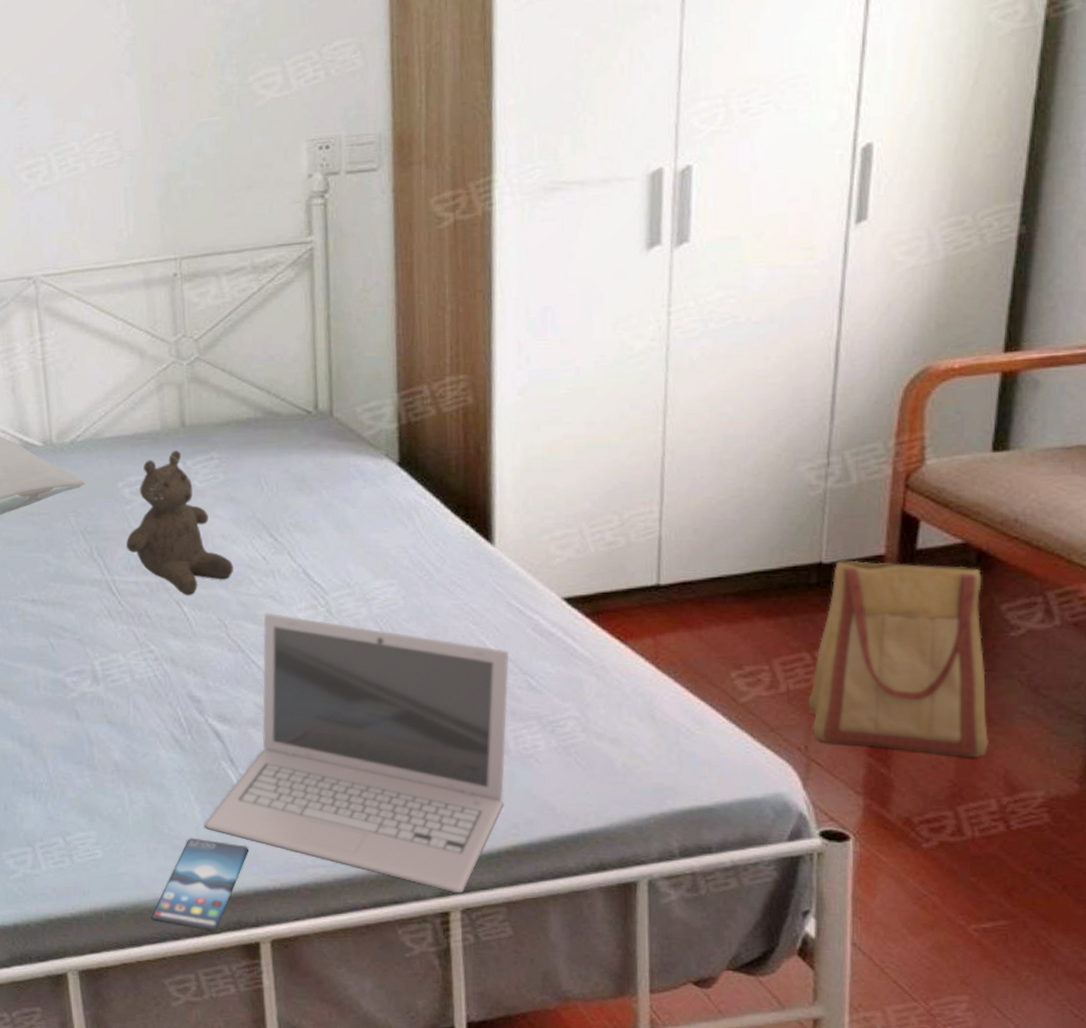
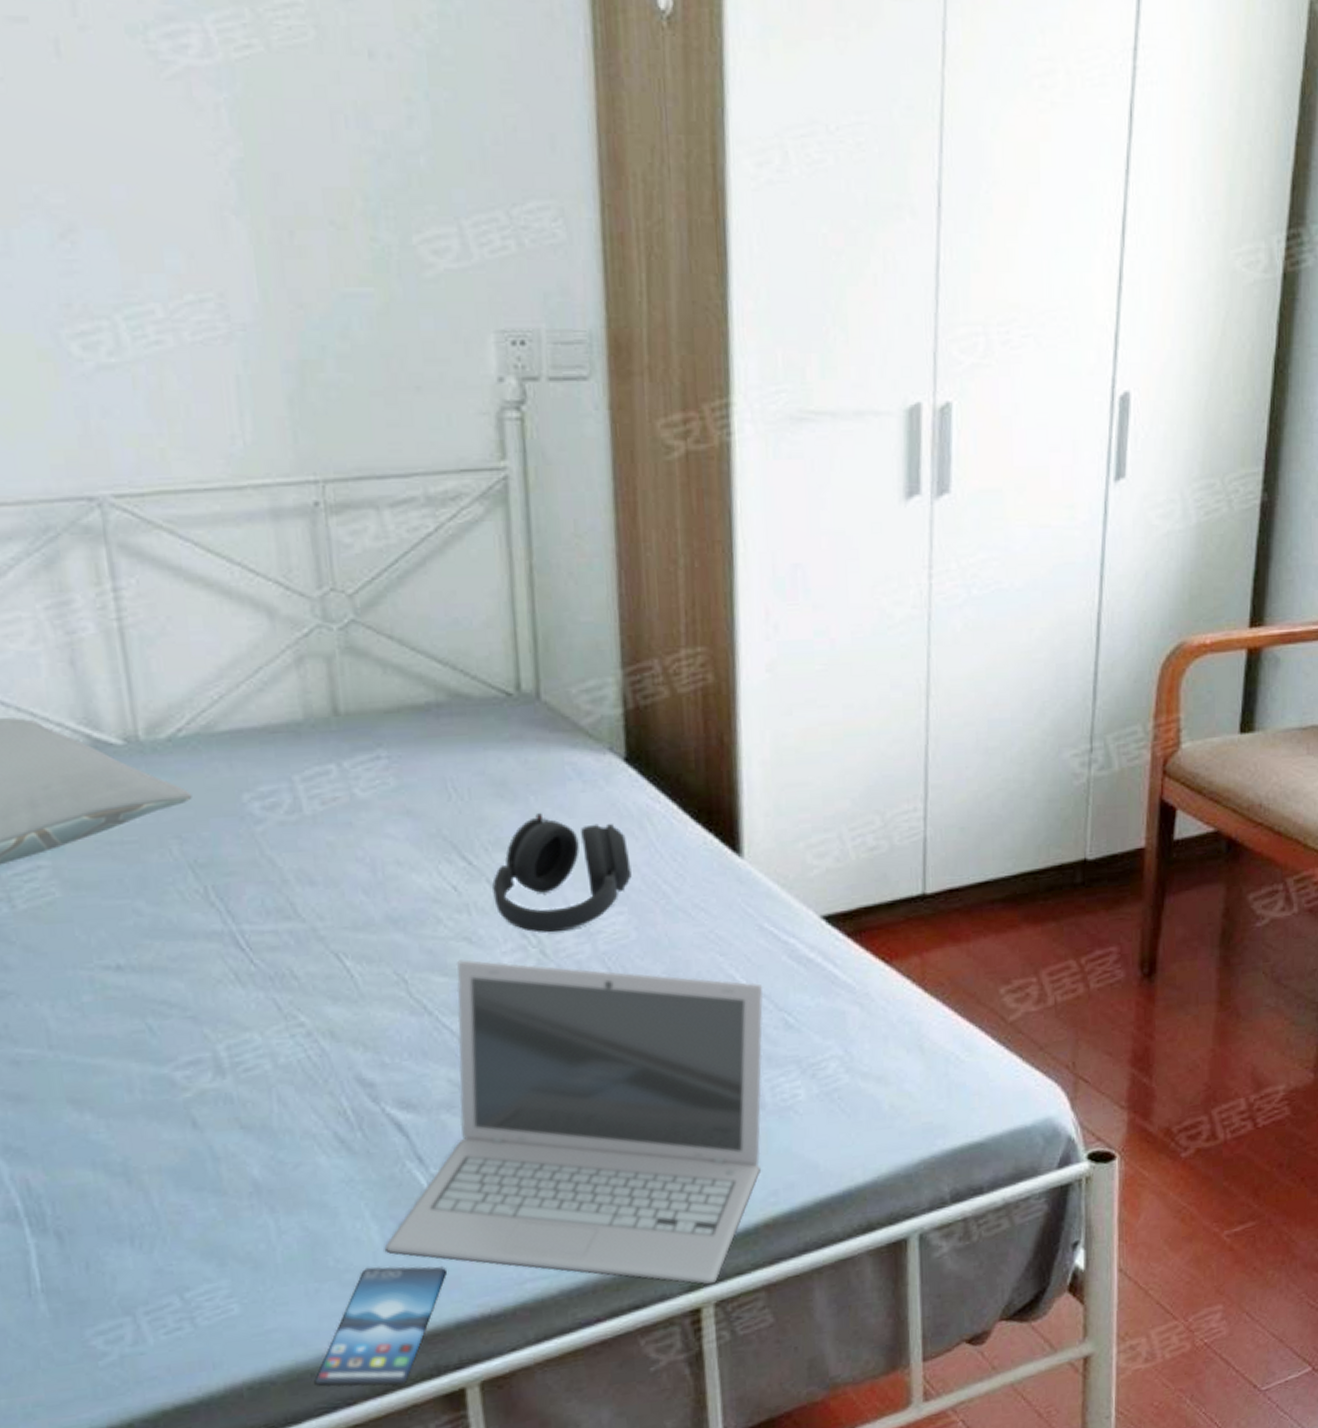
teddy bear: present [126,450,233,595] -> none [258,747,414,944]
headphones: none [292,504,401,596] -> present [492,813,632,932]
shopping bag: present [808,560,989,758] -> none [1075,855,1238,1058]

